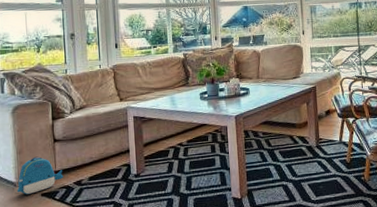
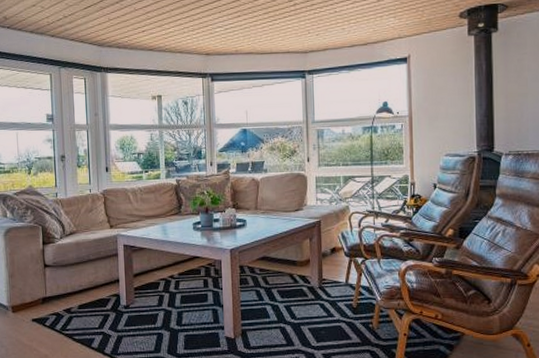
backpack: present [16,156,64,195] -> none [8,281,54,319]

